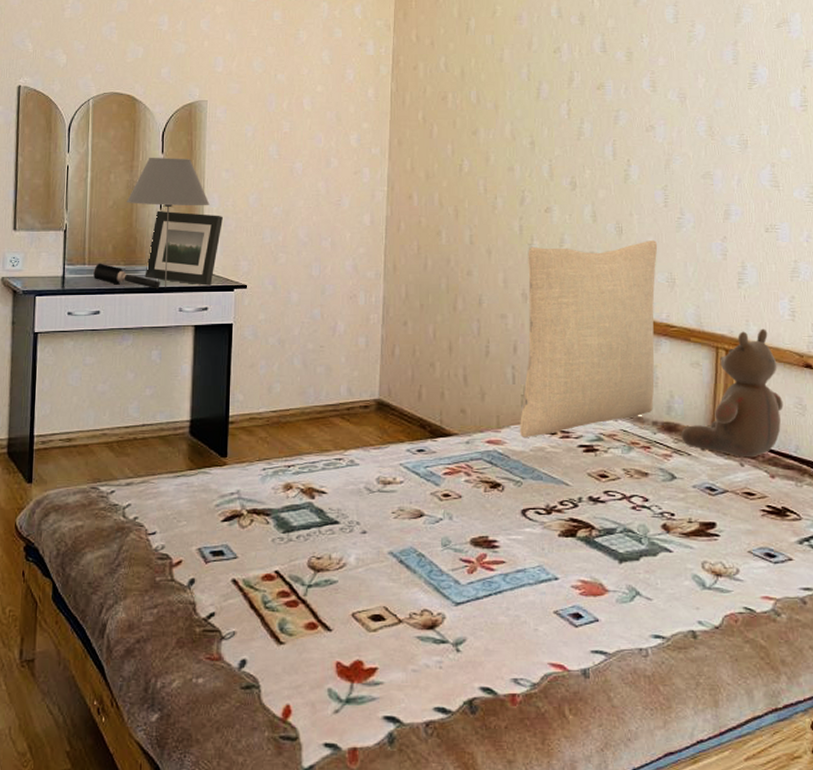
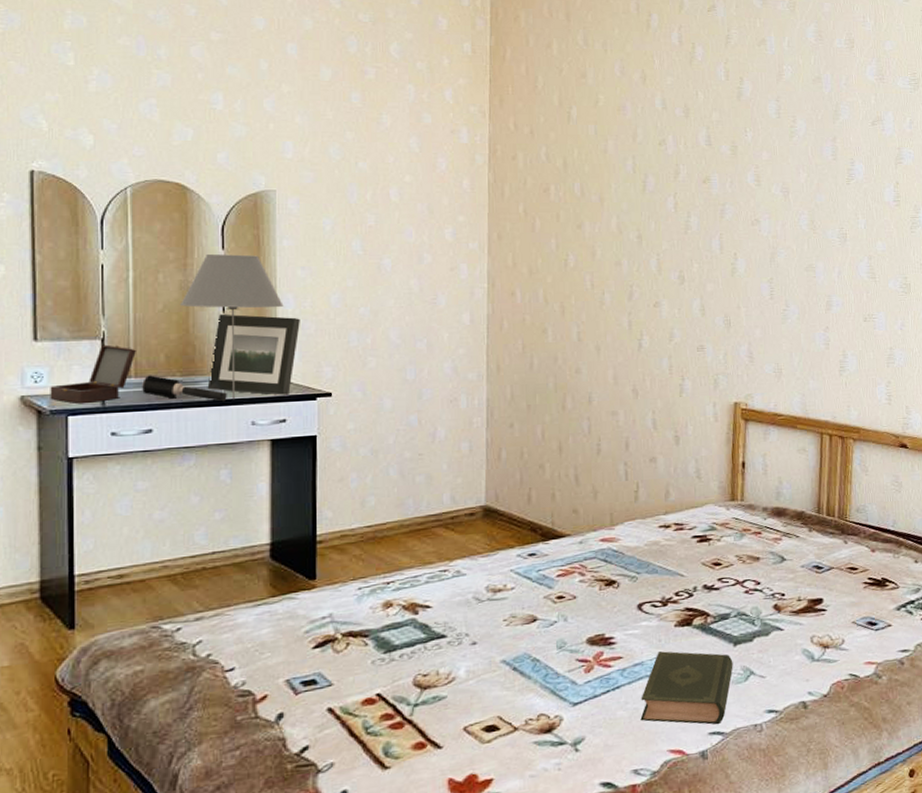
jewelry box: none [23,235,90,286] -> present [50,344,136,404]
pillow: present [520,240,658,437] -> none [634,332,765,533]
book: none [521,560,618,644] -> present [640,651,733,725]
teddy bear: present [681,329,784,458] -> none [789,413,882,535]

